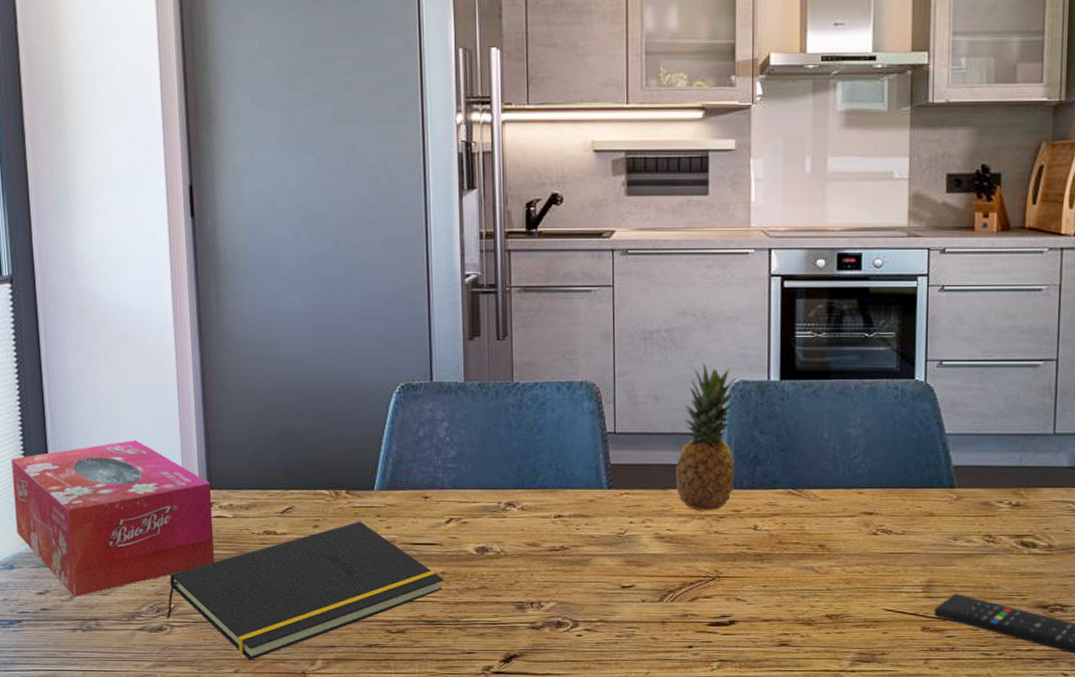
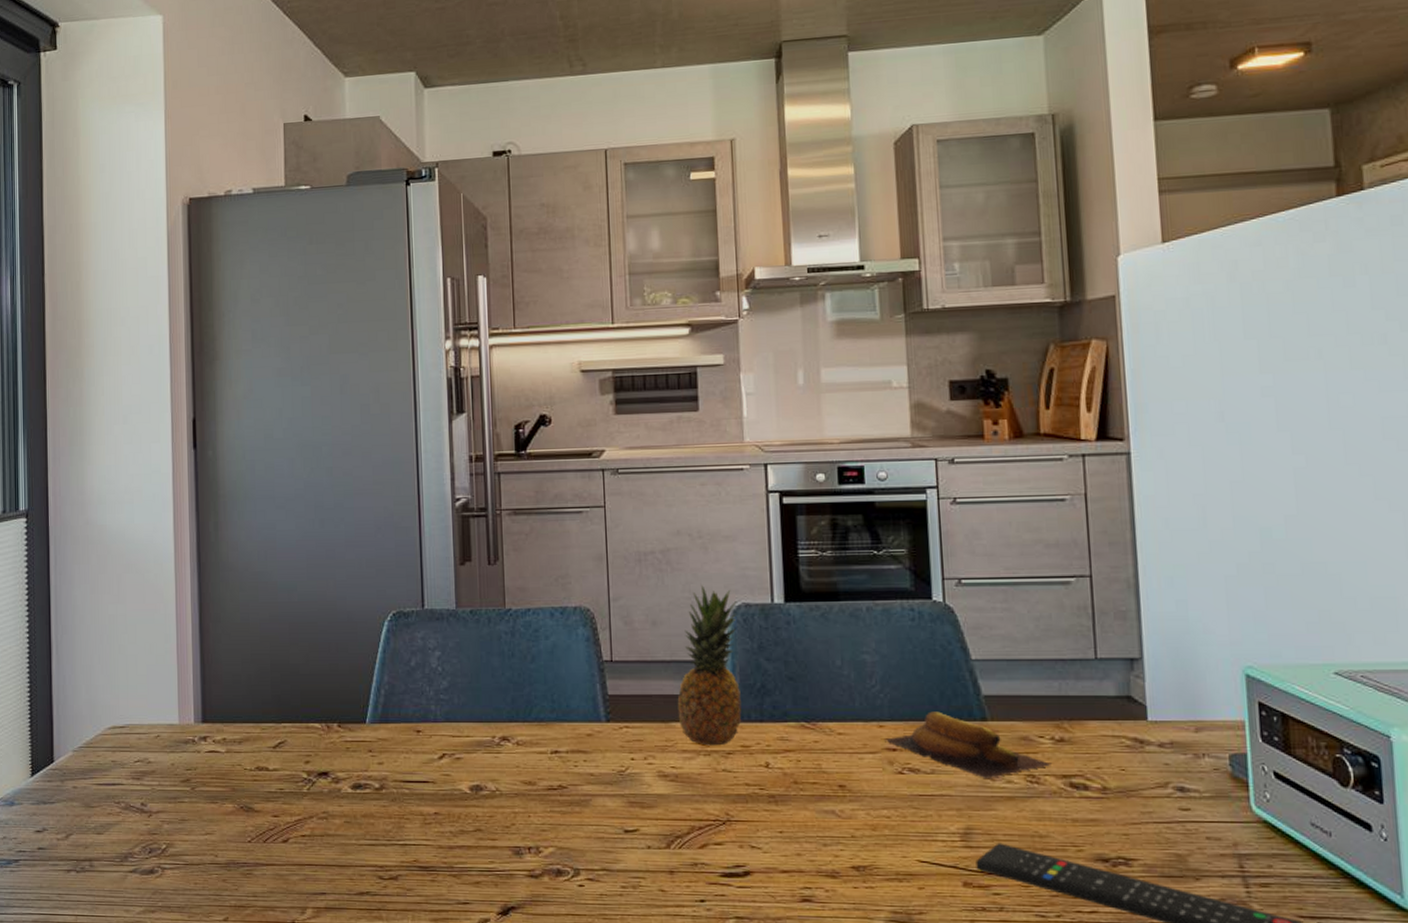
tissue box: present [11,440,215,597] -> none [18,672,208,835]
notepad: present [166,521,444,660] -> none [158,757,438,907]
banana: none [863,480,1007,538] -> present [885,711,1051,778]

